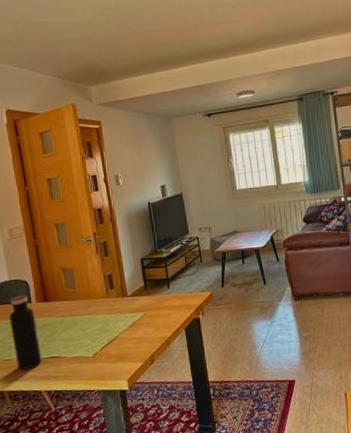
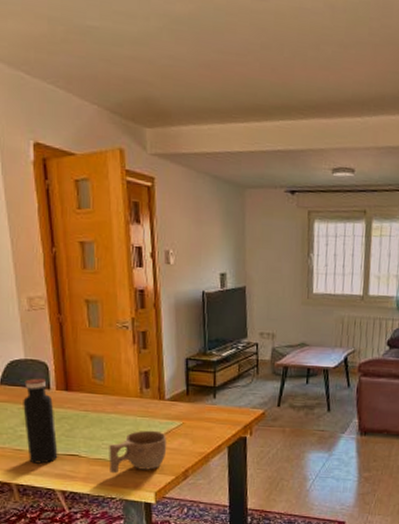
cup: none [84,324,134,369] -> present [109,430,167,474]

